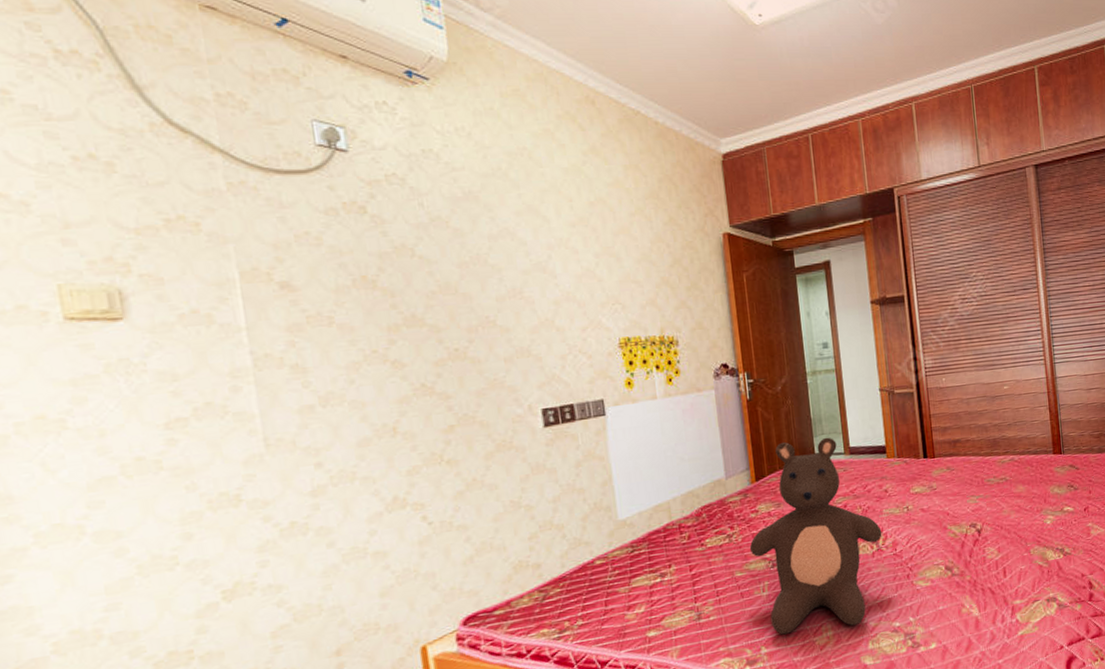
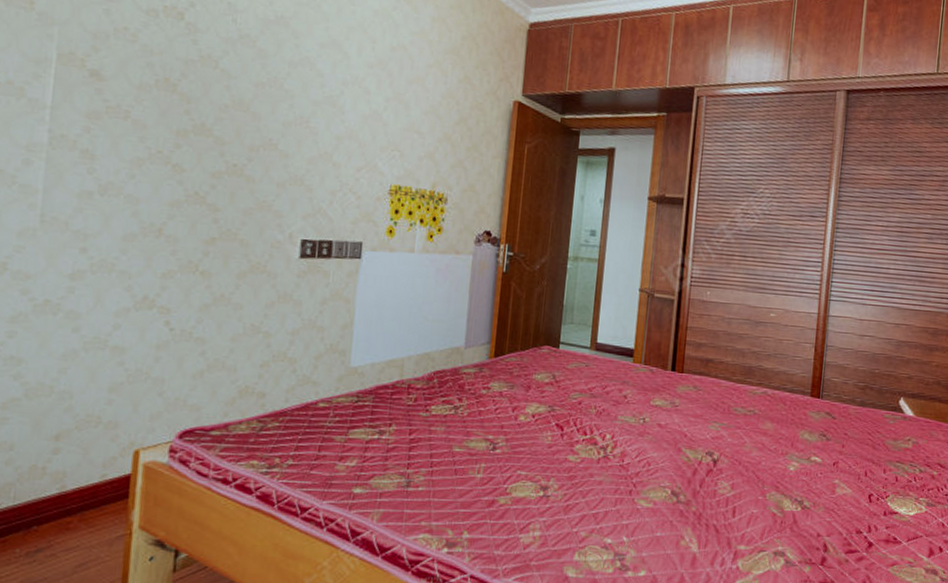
teddy bear: present [749,437,882,635] -> none [473,323,613,531]

